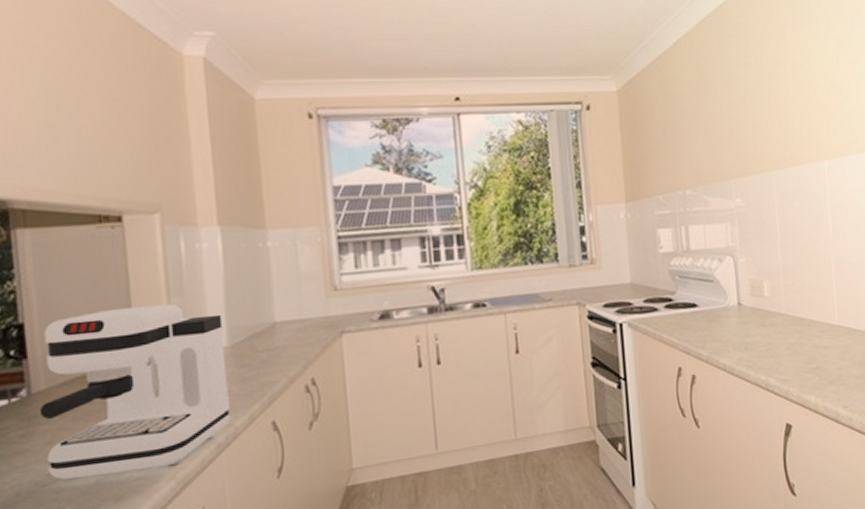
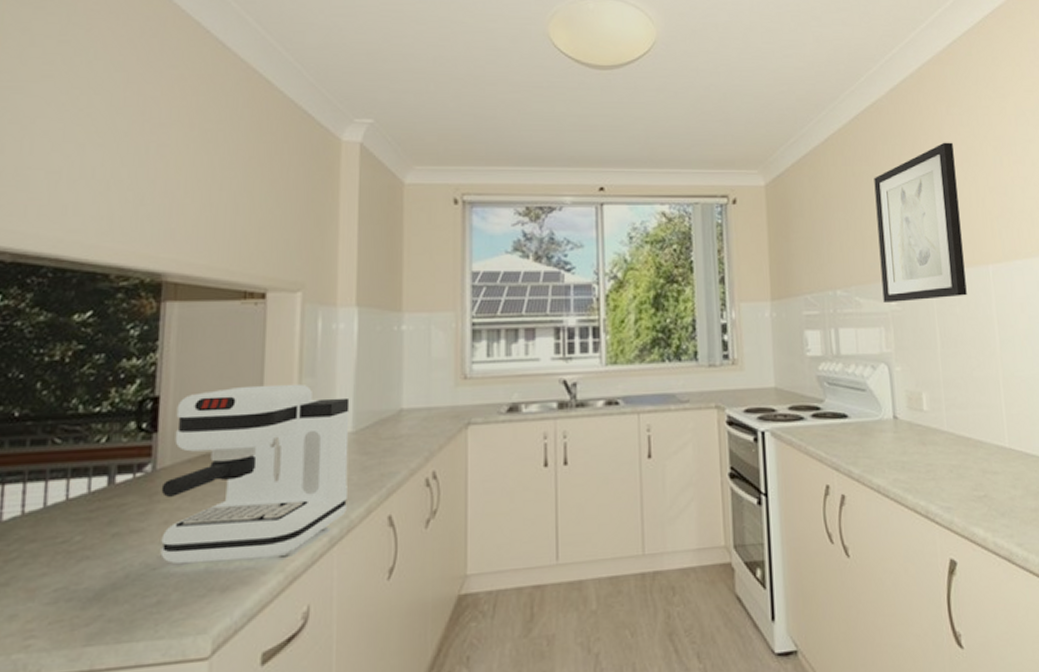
wall art: none [720,43,805,200] -> present [874,142,967,302]

